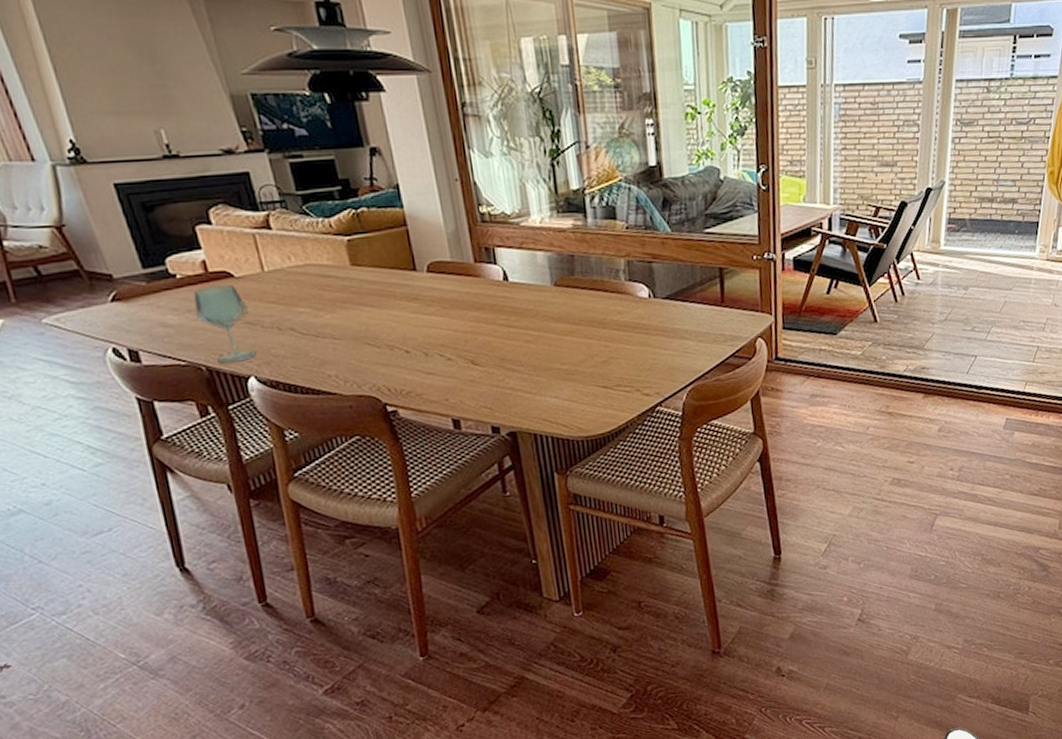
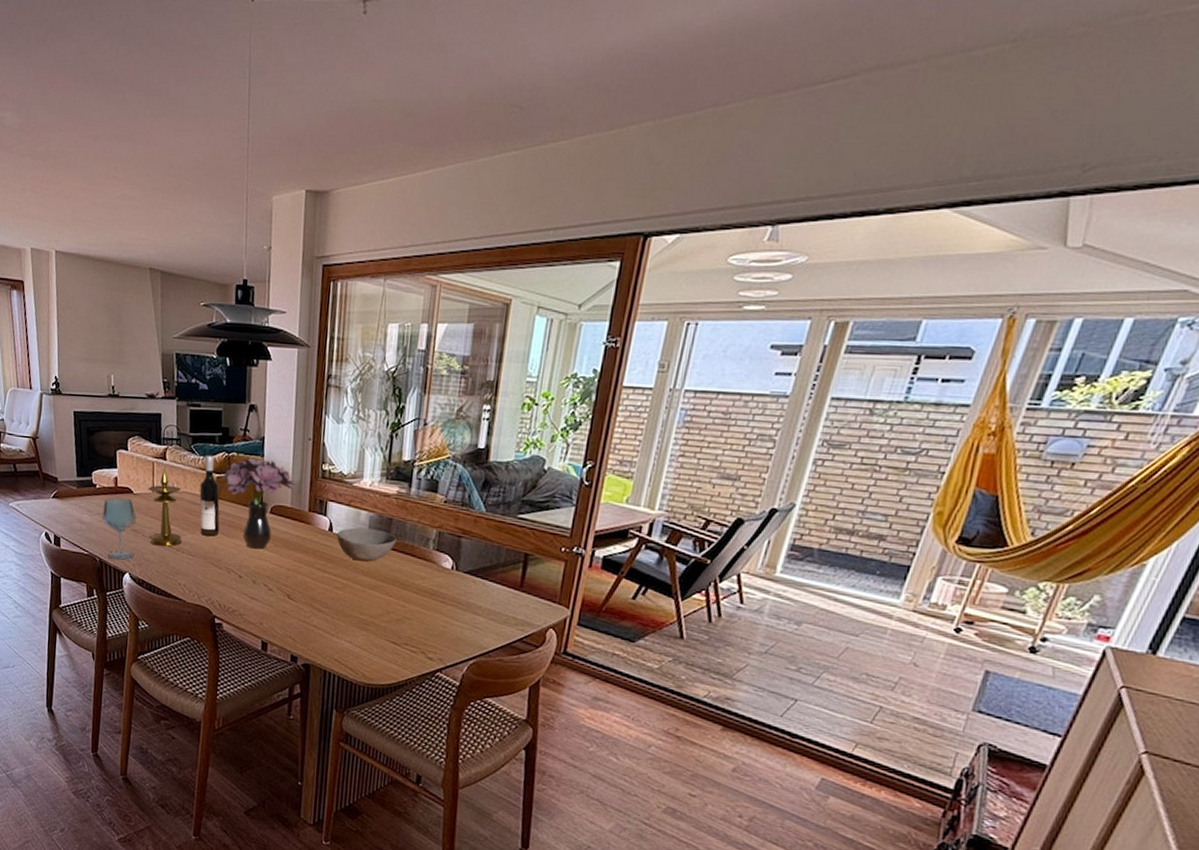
candlestick: none [254,239,319,336] -> present [148,468,182,547]
bottle: none [325,214,367,313] -> present [199,454,220,537]
flower arrangement: none [353,210,454,317] -> present [221,458,296,549]
bowl: none [513,269,584,308] -> present [336,527,397,562]

